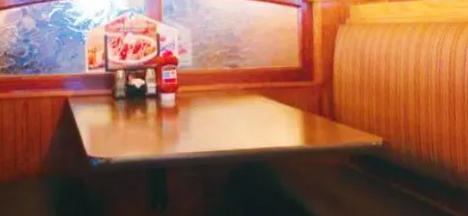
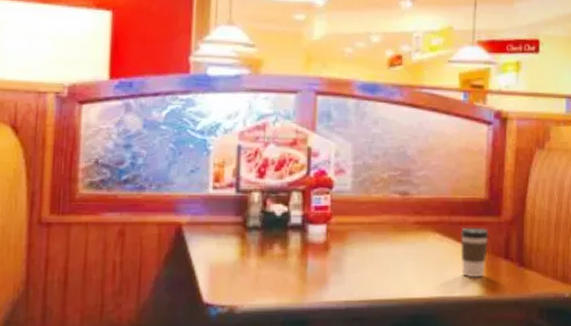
coffee cup: none [281,90,305,132] -> present [461,227,489,278]

